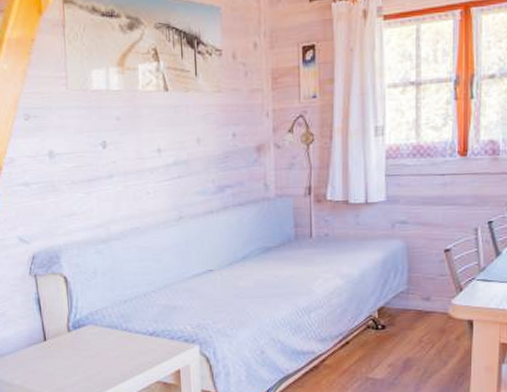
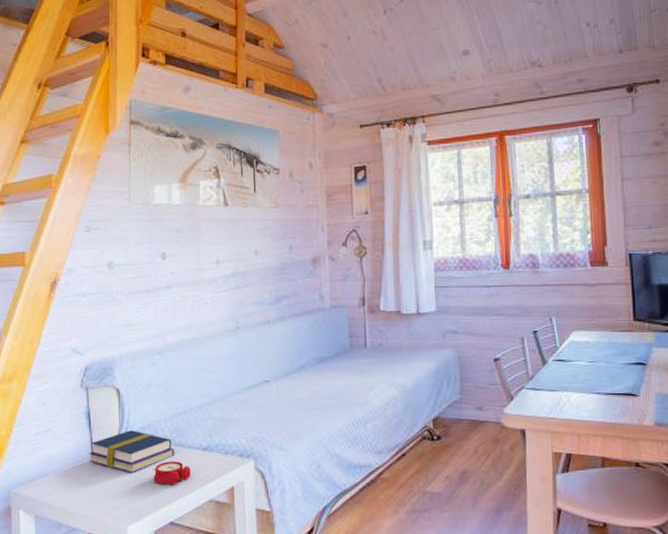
book: none [41,316,123,356] -> present [89,430,175,474]
alarm clock: none [99,345,139,367] -> present [149,461,191,486]

